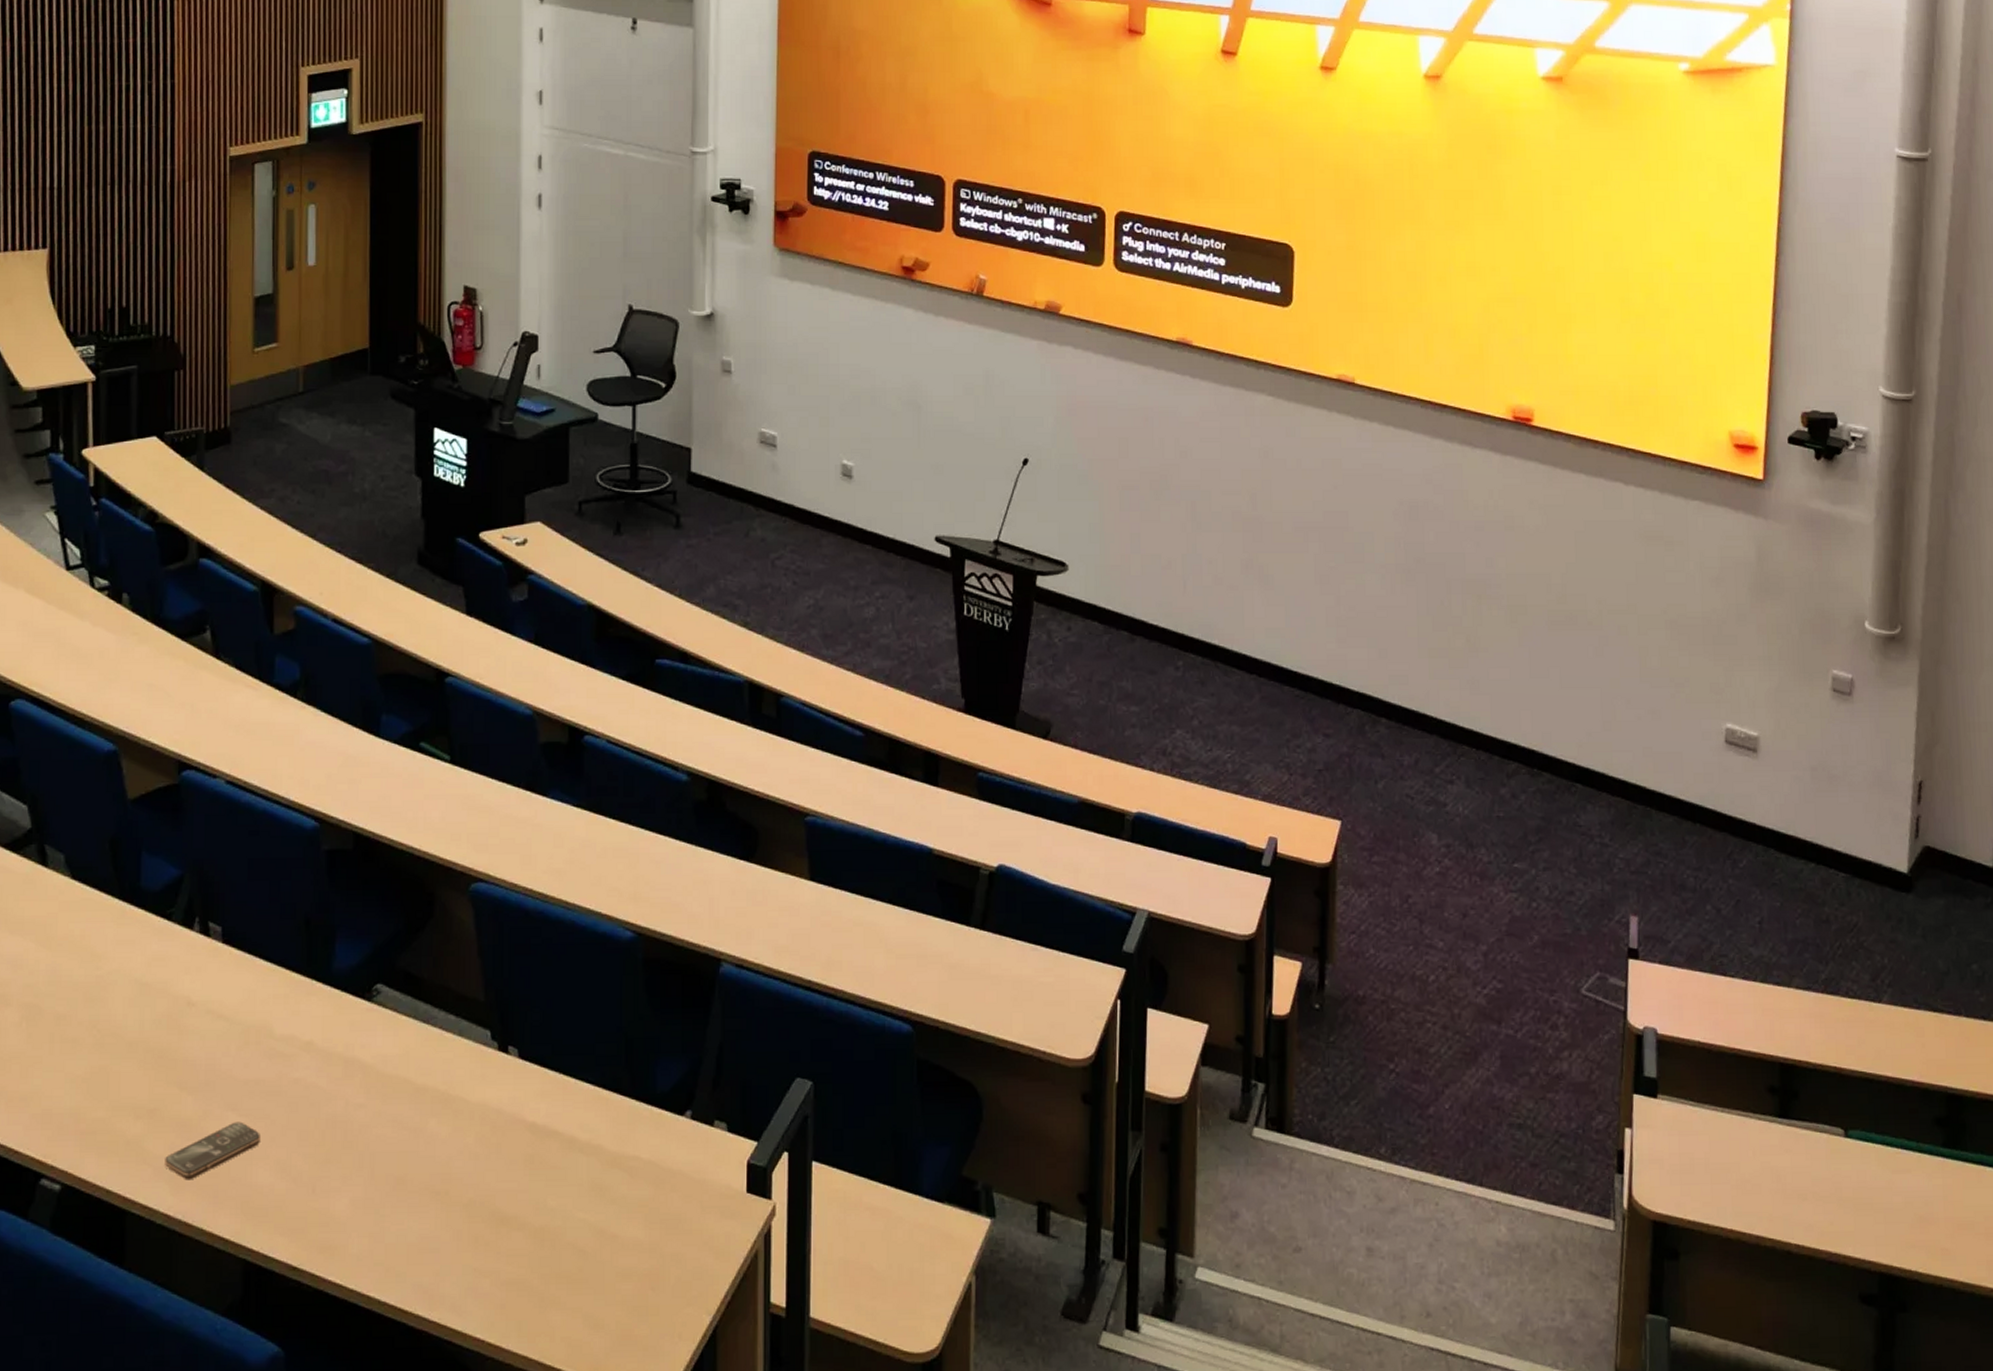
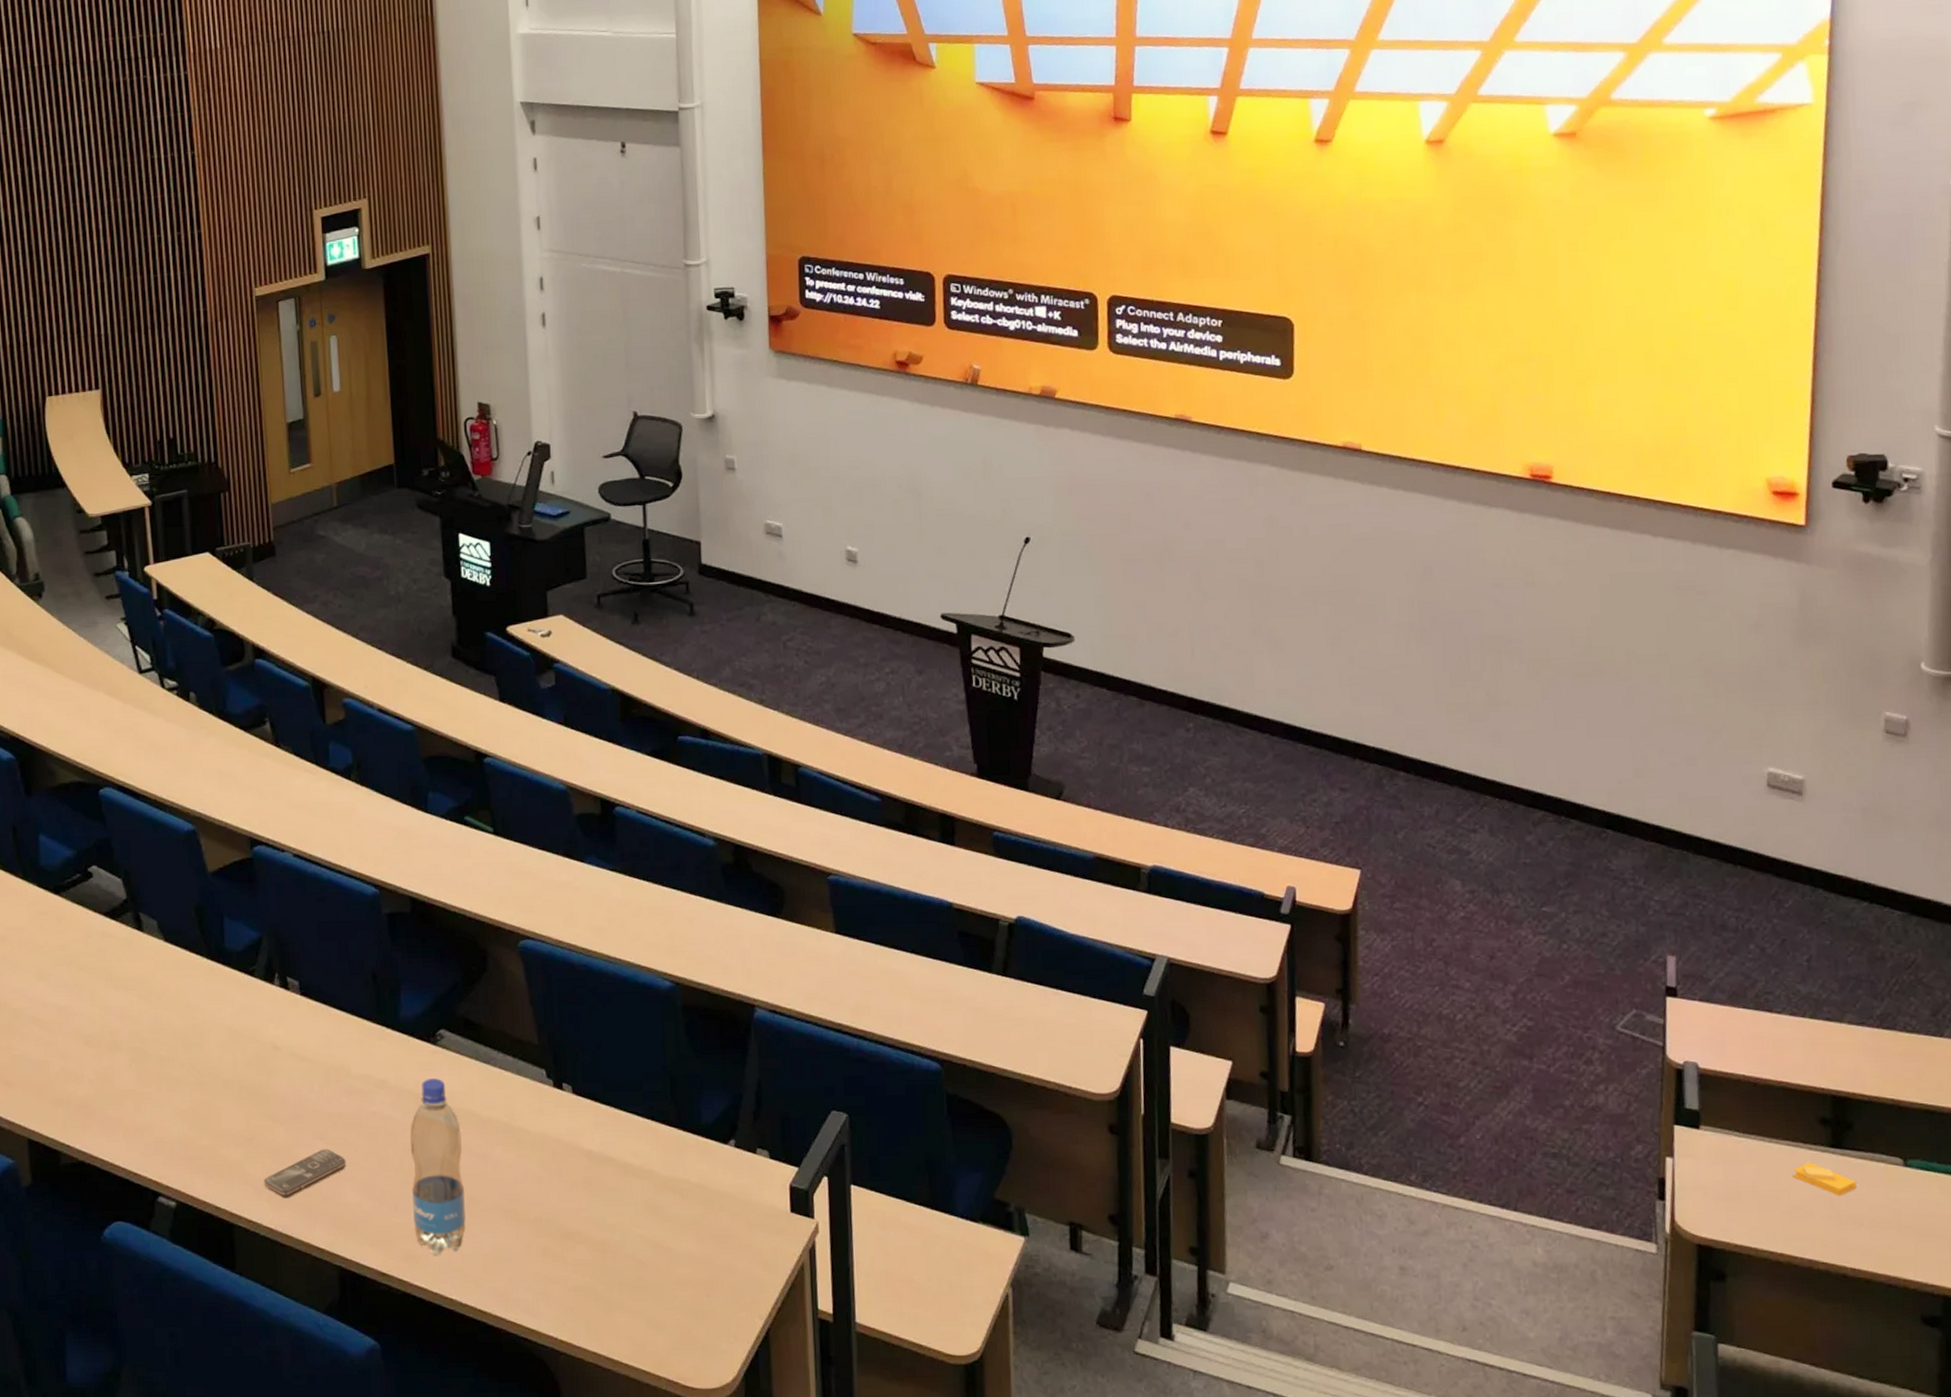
bottle: none [332,1040,392,1246] -> present [409,1078,466,1255]
sticky notes: none [1743,1133,1802,1169] -> present [1793,1162,1857,1197]

